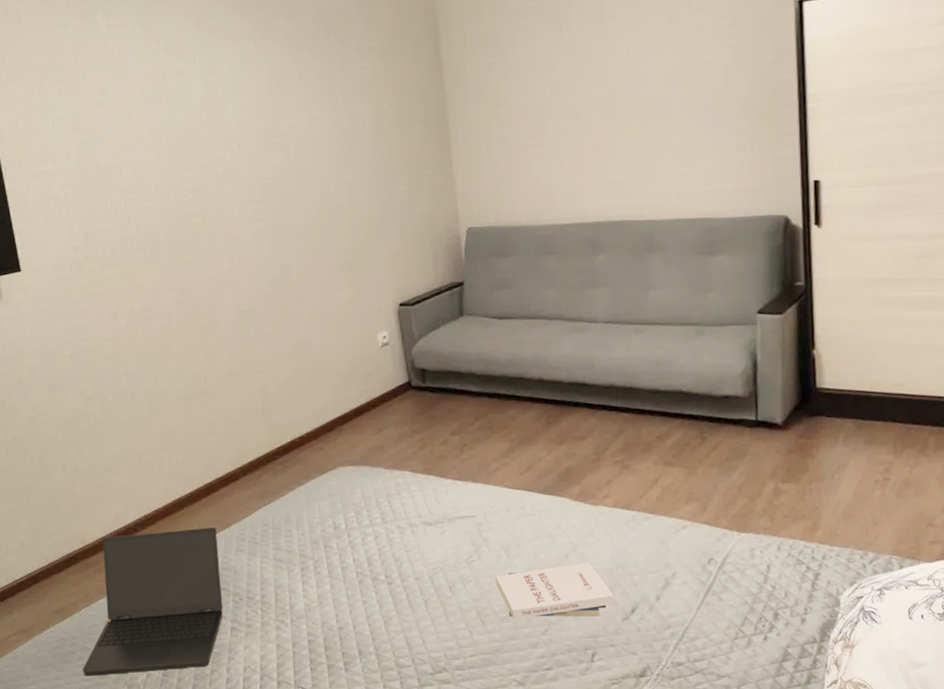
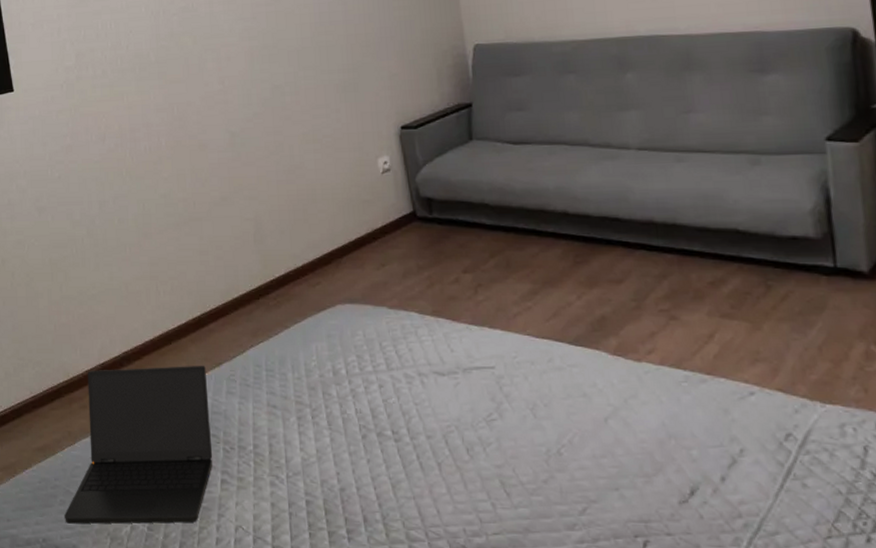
books: present [495,562,616,619] -> none [520,429,670,497]

